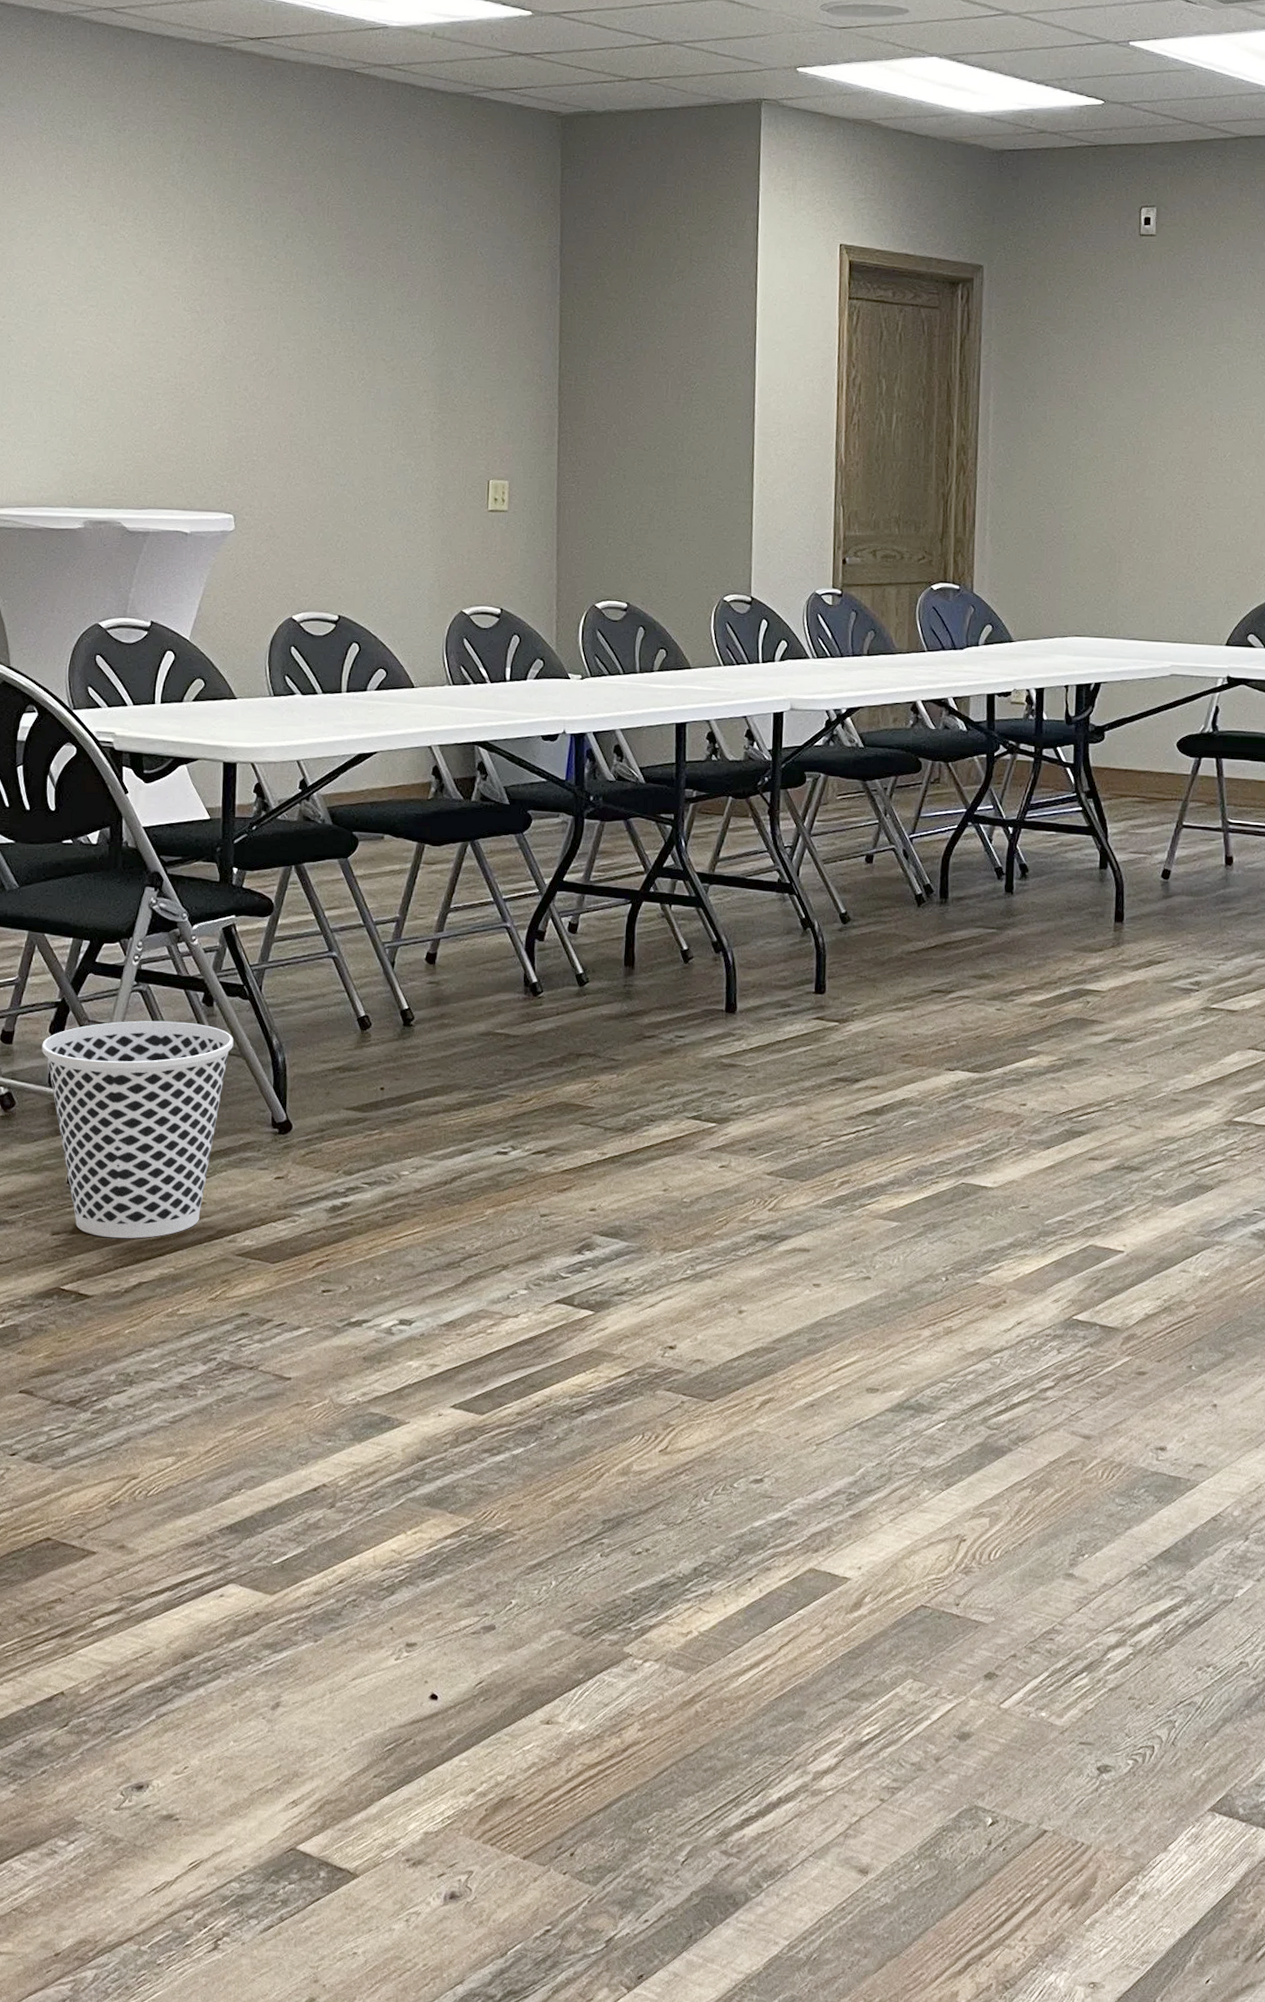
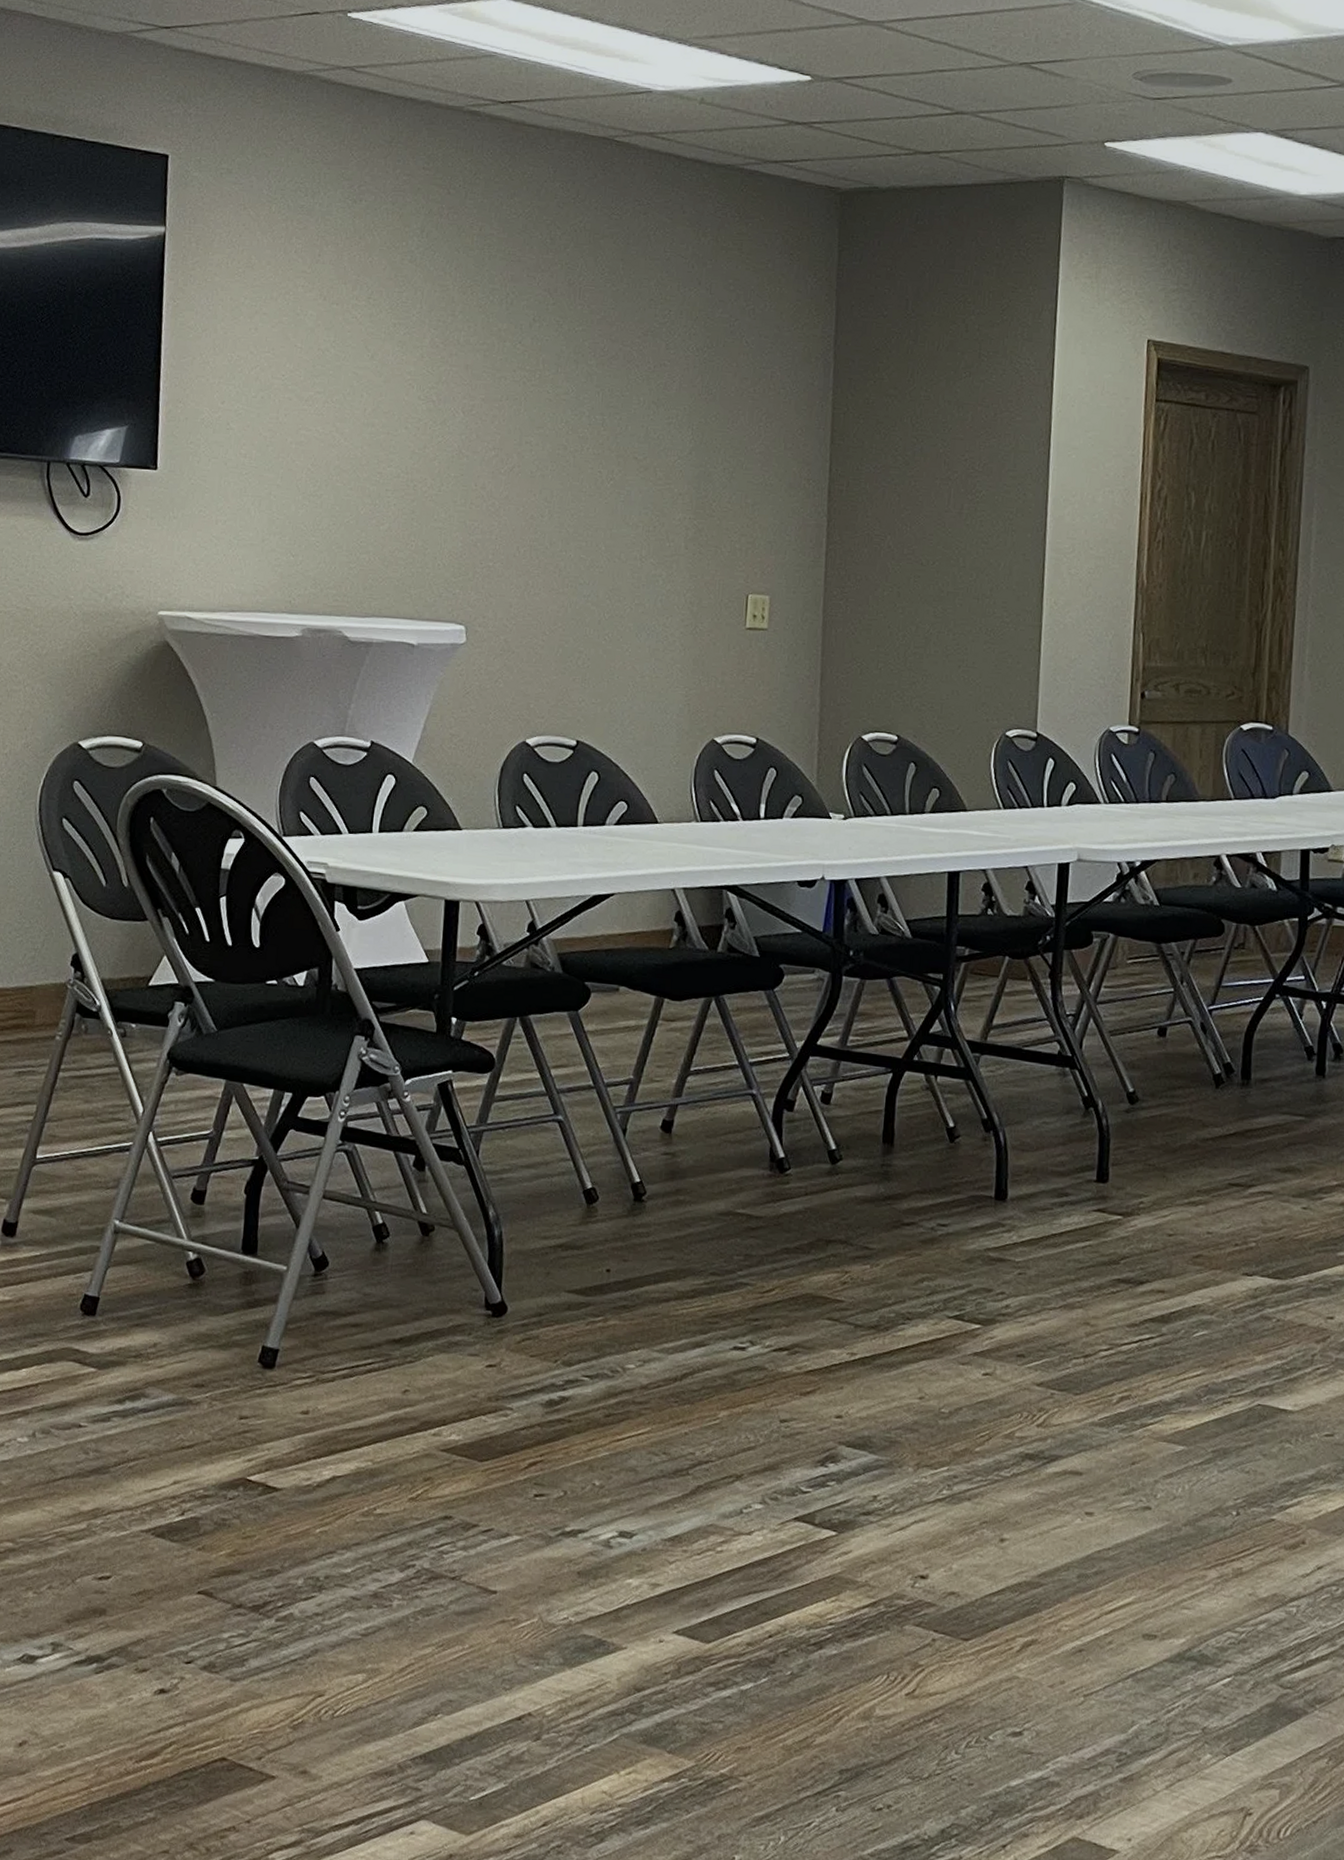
wastebasket: present [42,1020,234,1239] -> none [235,1184,446,1427]

